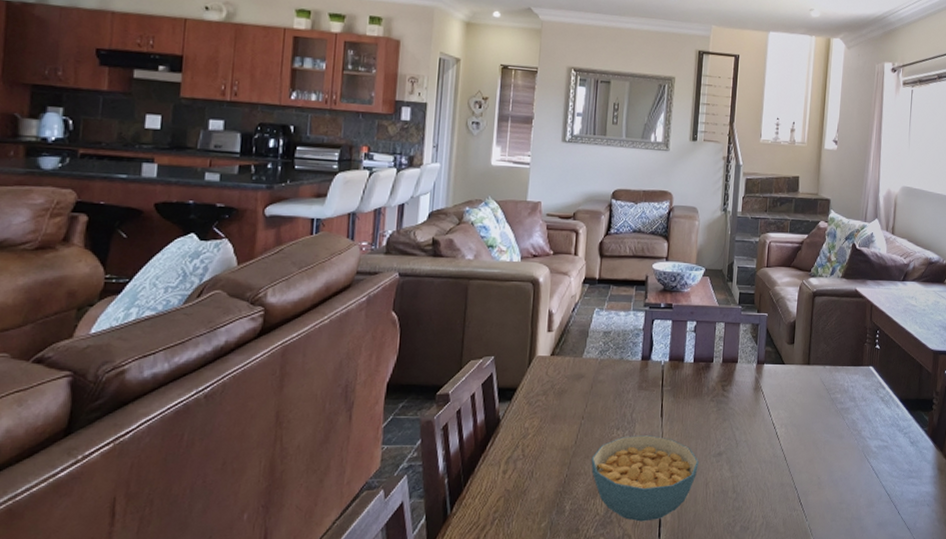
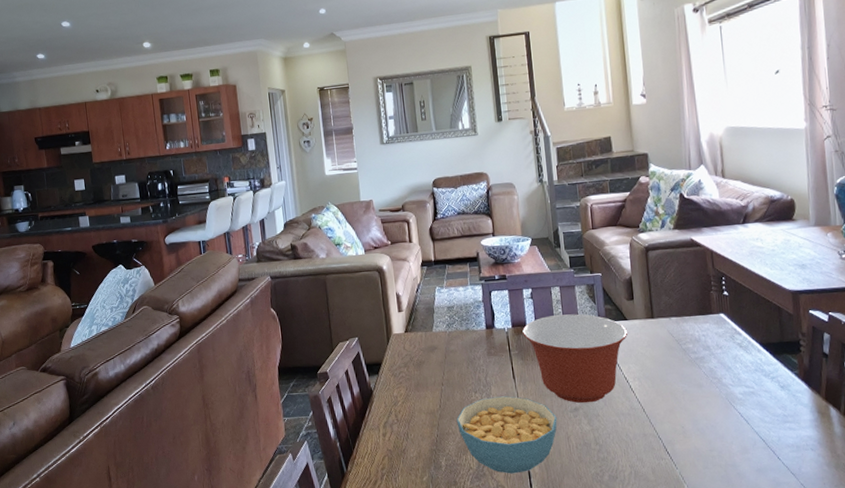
mixing bowl: none [679,352,783,448] -> present [522,314,627,403]

